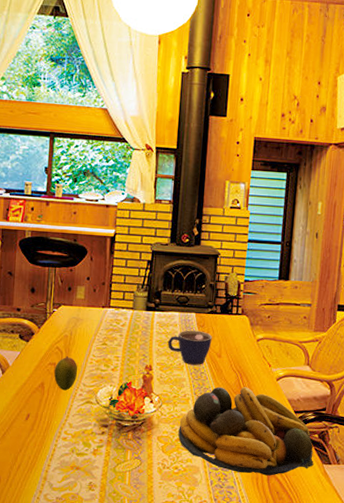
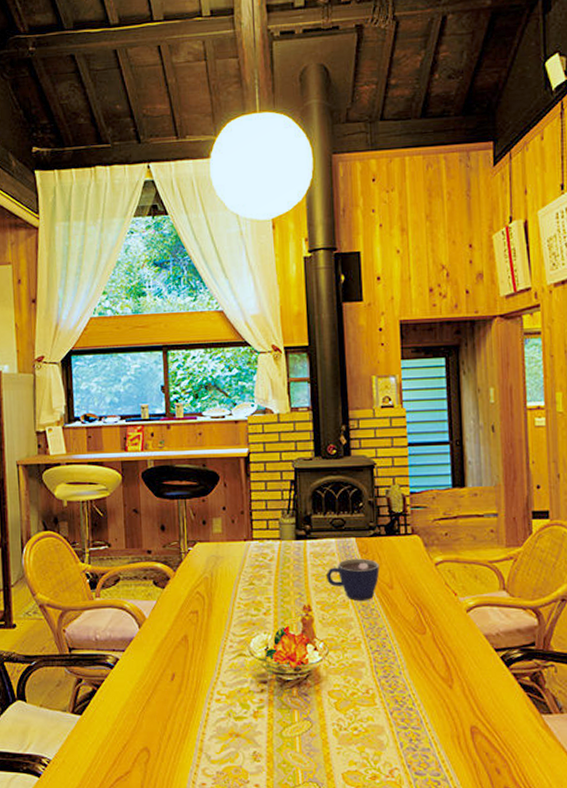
fruit: present [54,356,78,391] -> none [197,602,225,643]
fruit bowl: present [178,386,314,476] -> none [352,623,529,733]

